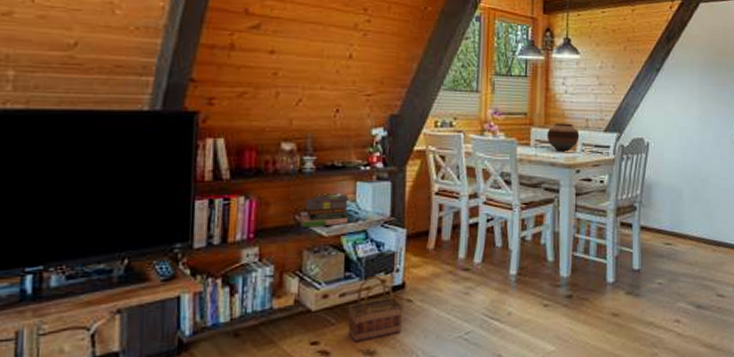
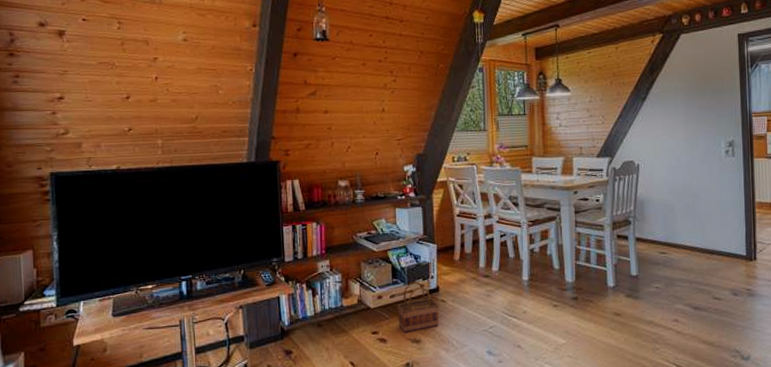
books: present [299,195,349,228] -> none [356,219,392,245]
vase: present [547,123,580,152] -> none [546,152,575,177]

